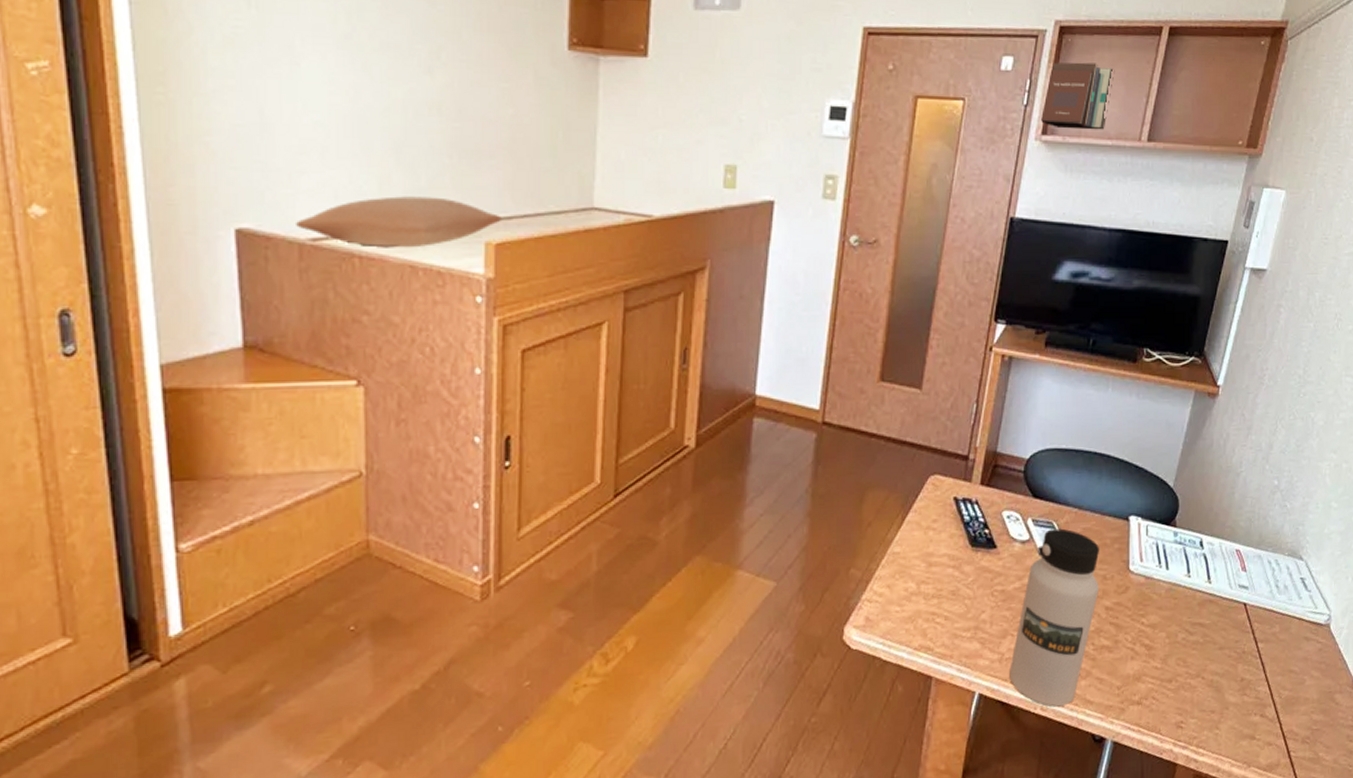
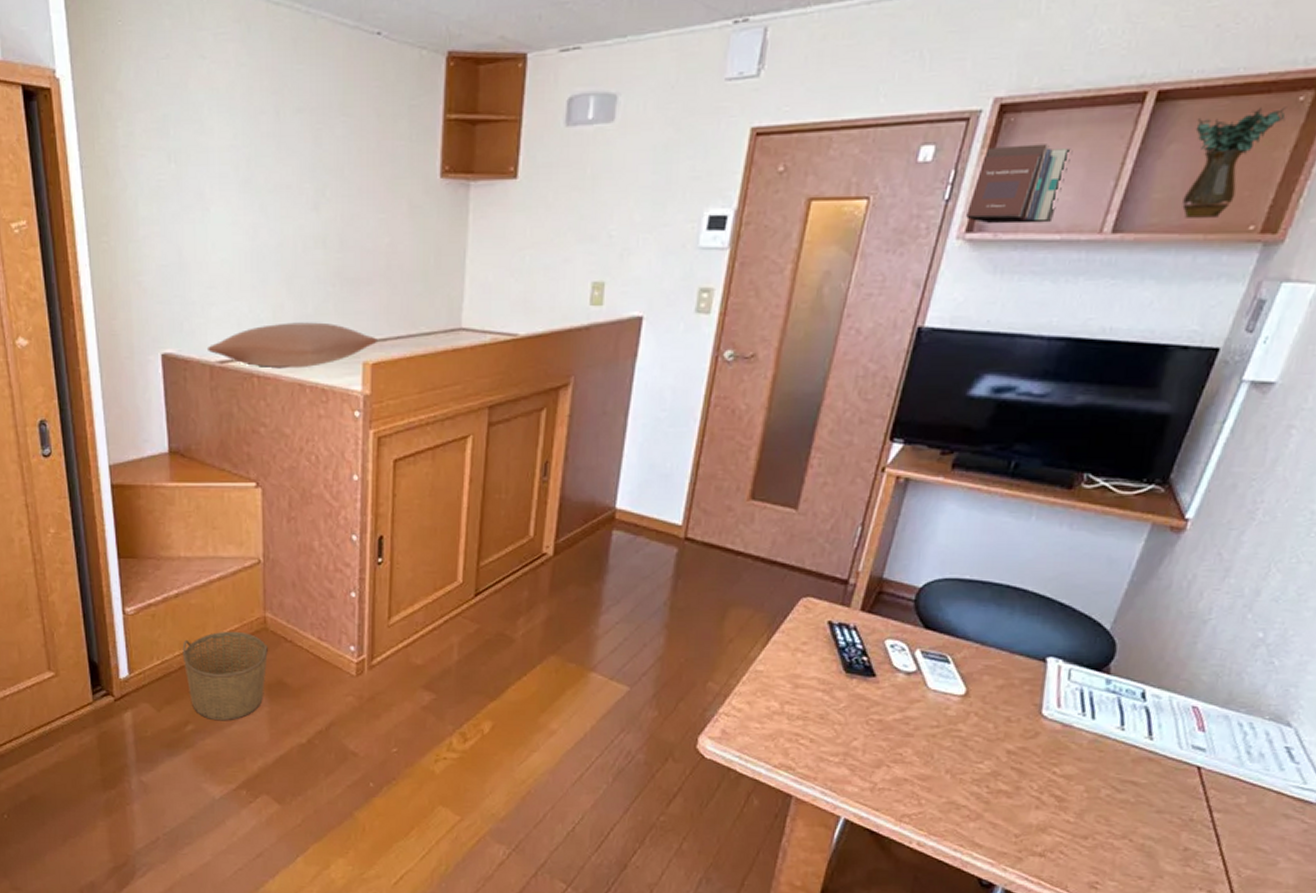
basket: none [258,561,373,676] -> present [182,631,269,721]
water bottle: present [1009,528,1100,707] -> none [881,663,1006,845]
vase: none [1194,47,1254,133] -> present [1182,107,1287,218]

